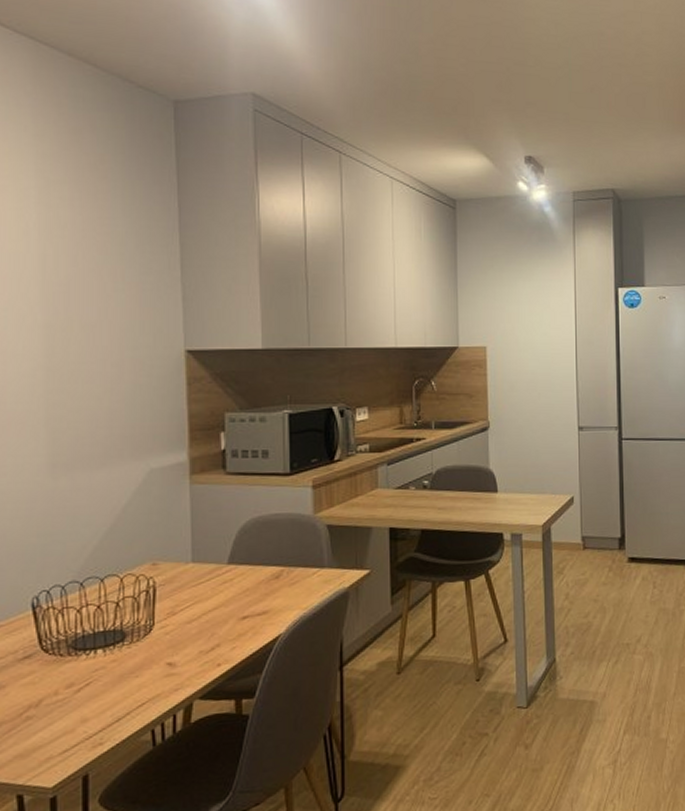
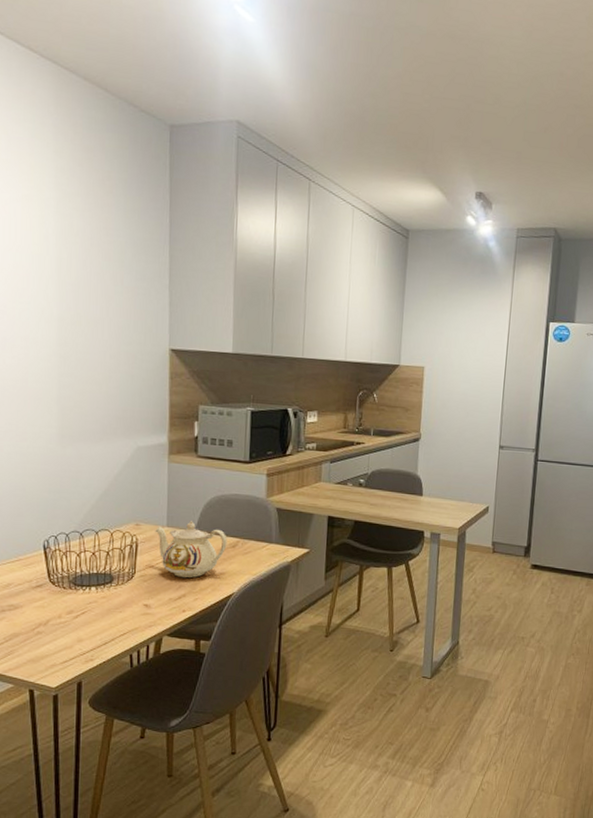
teapot: none [177,552,269,623] -> present [155,521,227,578]

